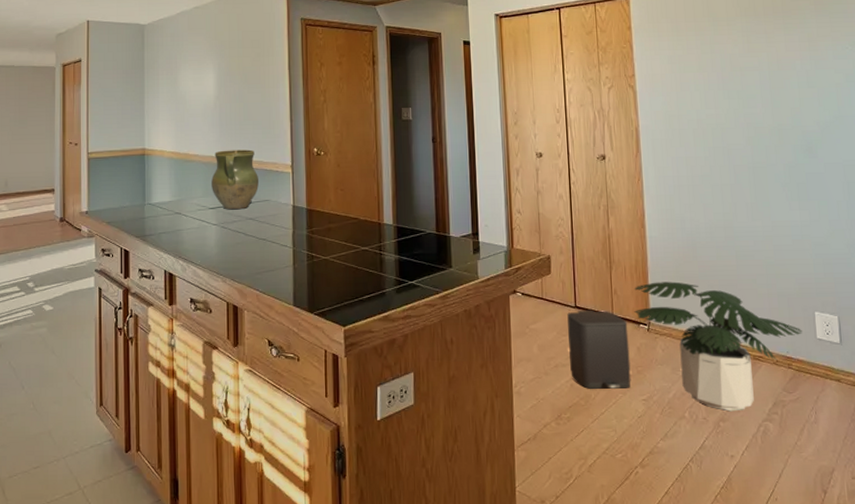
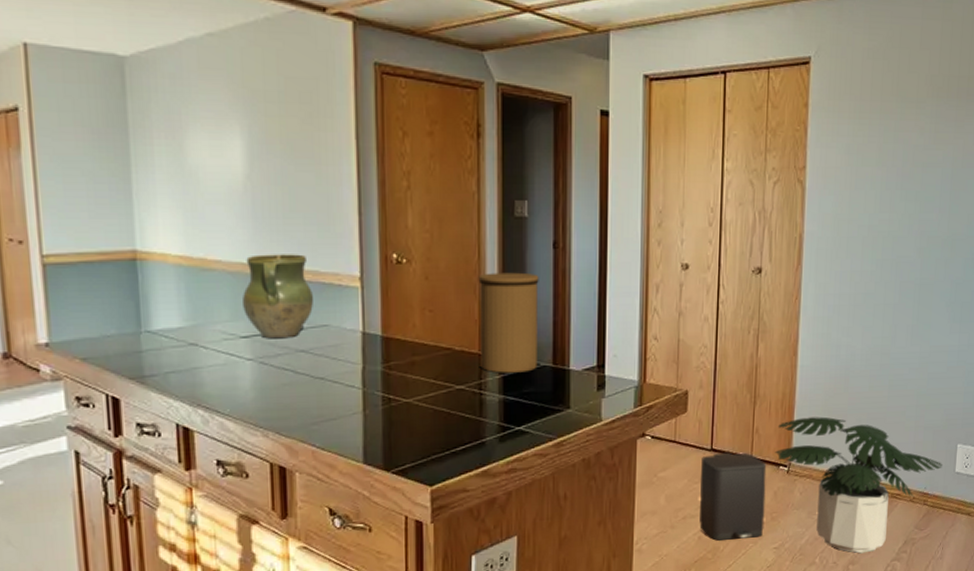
canister: none [376,161,424,238] -> present [478,272,539,373]

